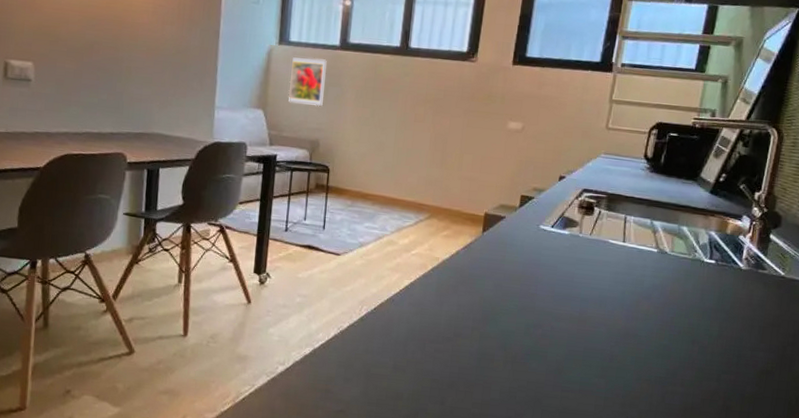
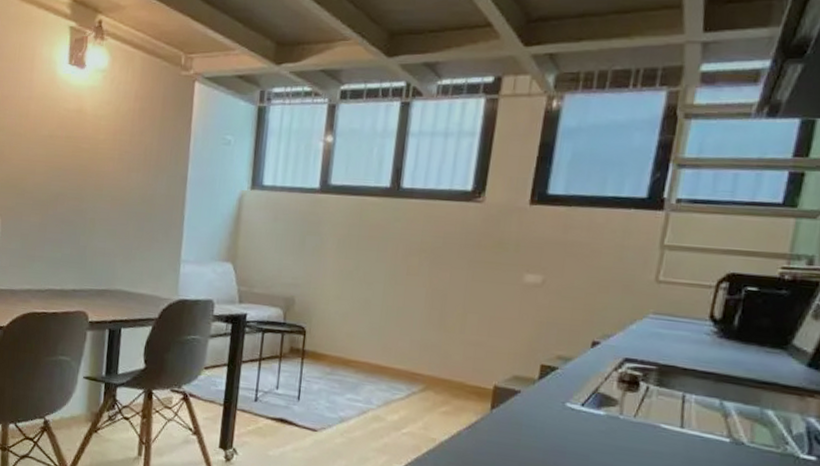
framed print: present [288,57,327,107] -> none [260,203,305,259]

